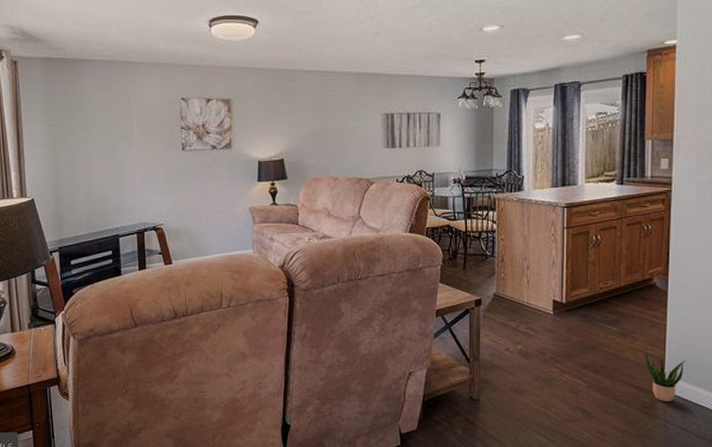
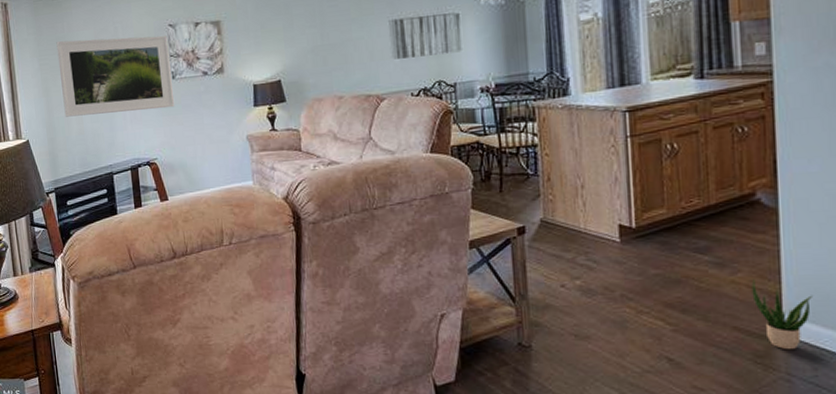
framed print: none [67,104,184,179] -> present [56,35,175,117]

